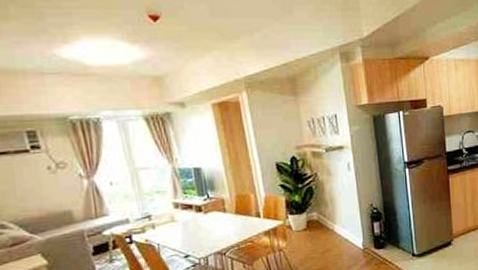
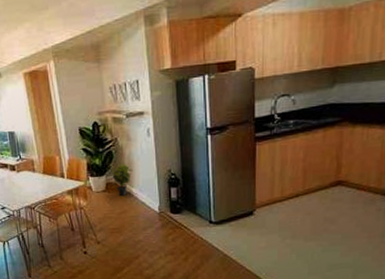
potted plant: none [312,198,336,234] -> present [111,163,134,196]

